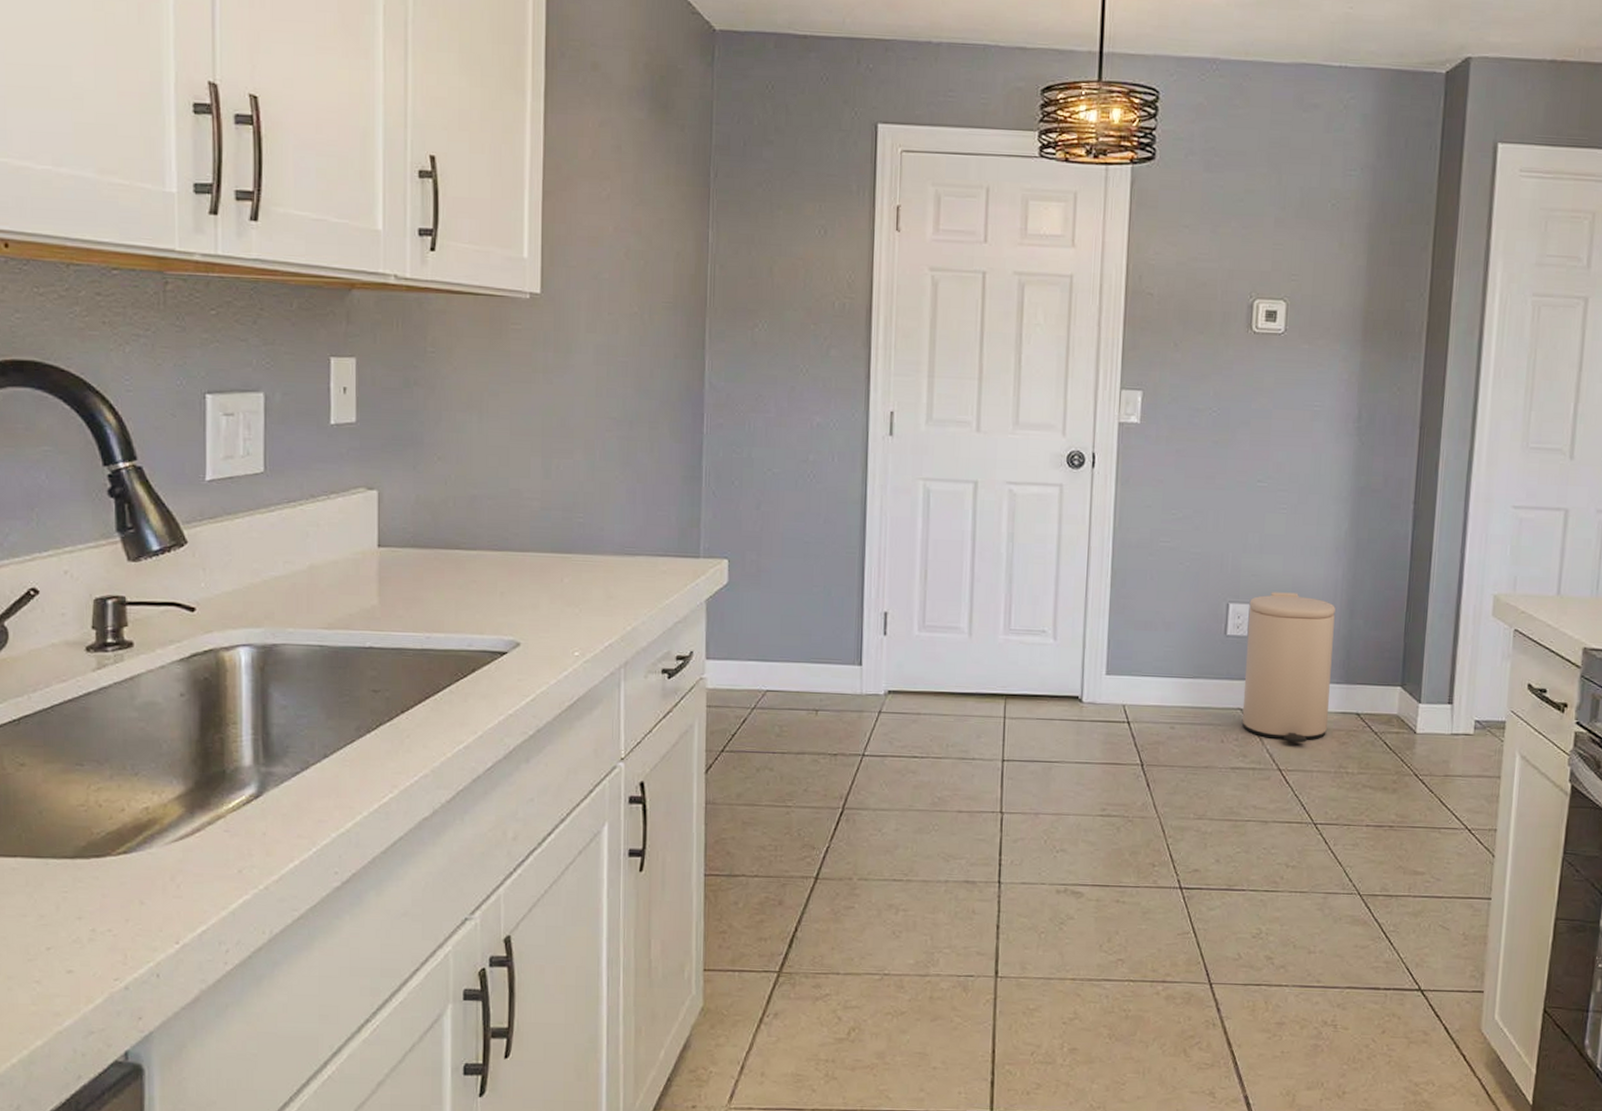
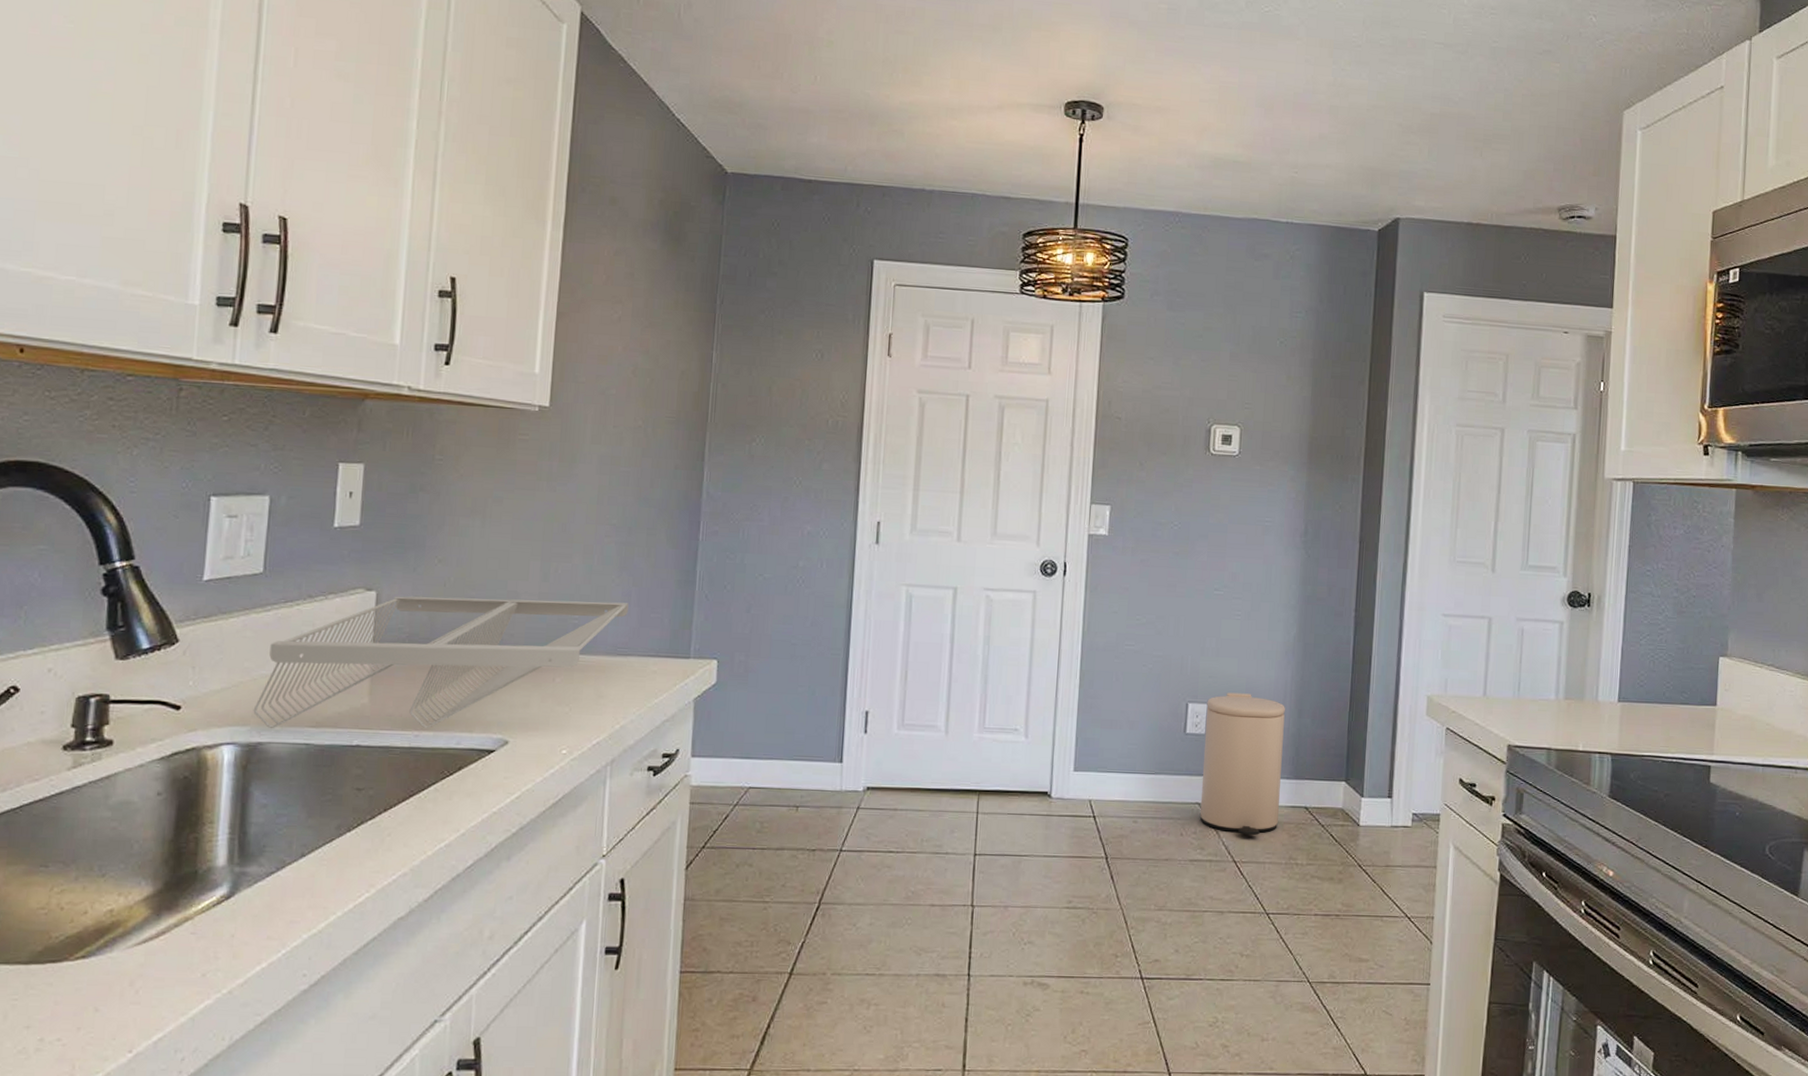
dish rack: none [265,495,634,631] -> present [253,596,628,730]

